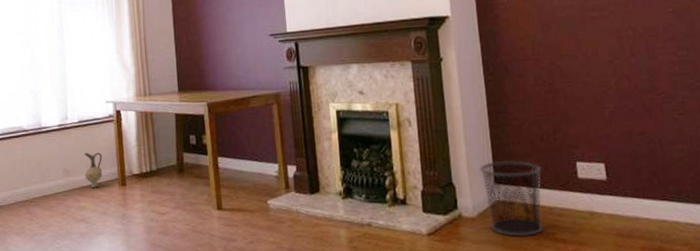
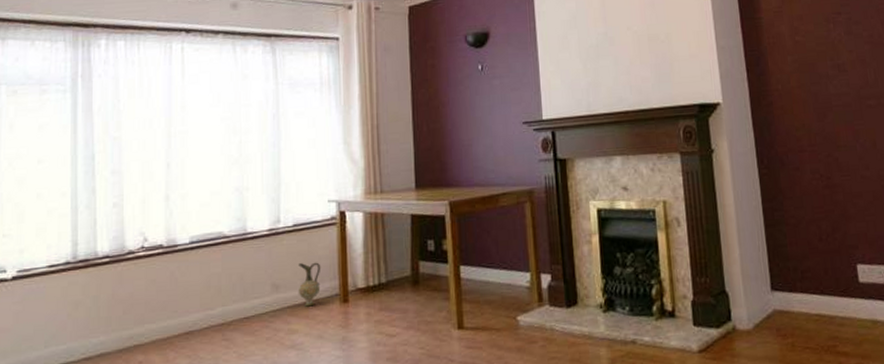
waste bin: present [479,161,543,236] -> none [755,264,823,351]

